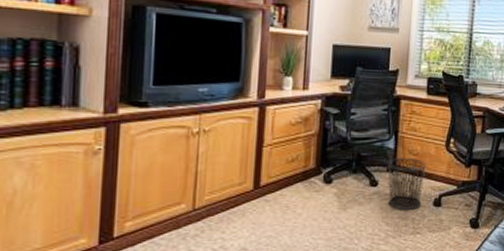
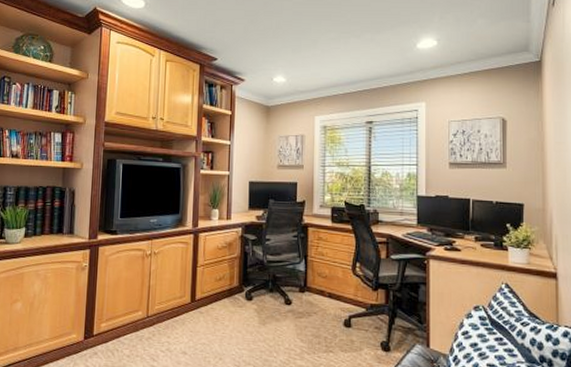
waste bin: present [387,157,427,211] -> none [300,279,336,330]

